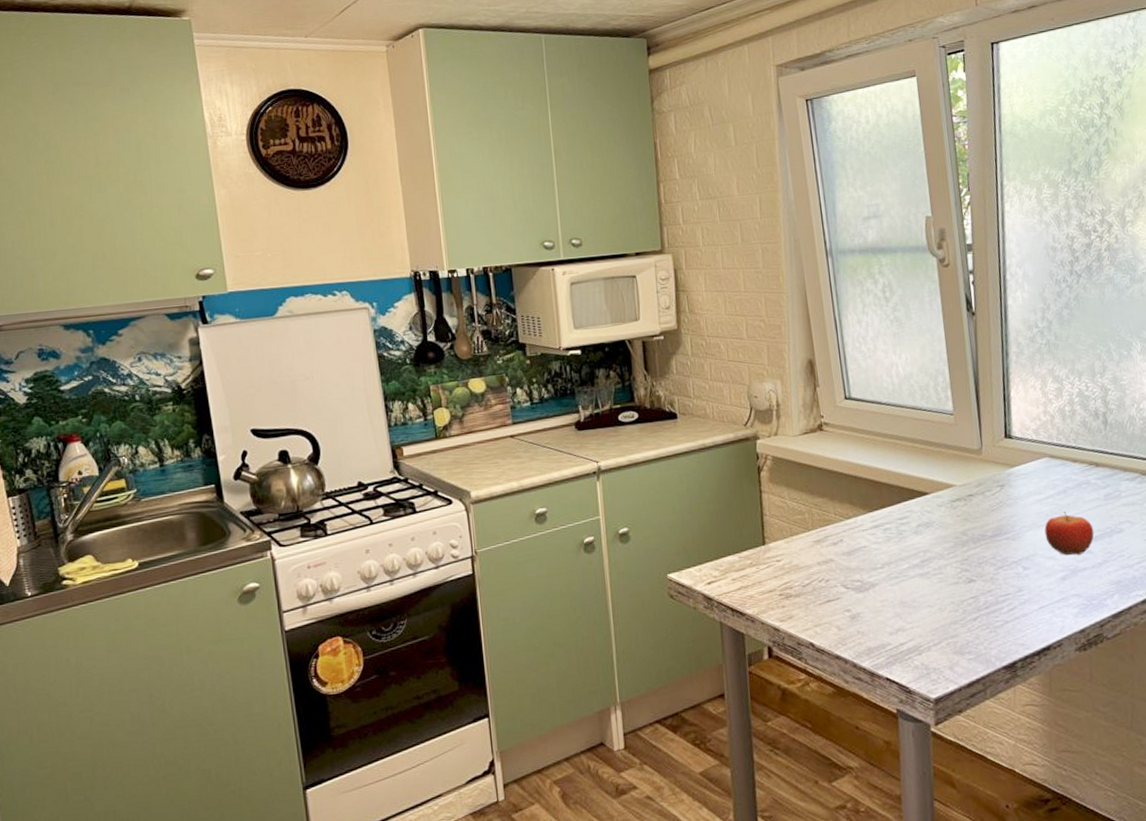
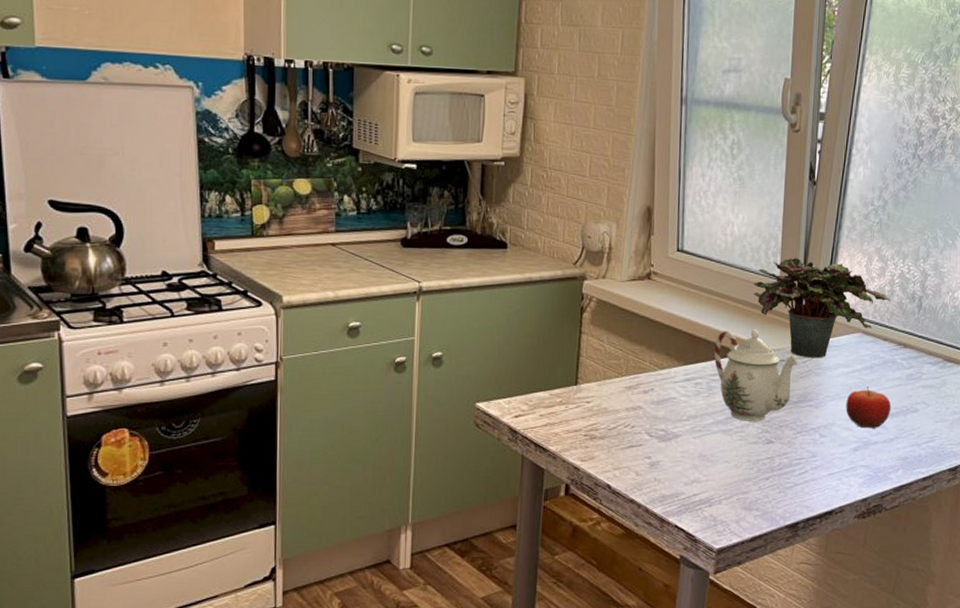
teapot: none [897,467,988,562] -> present [714,329,798,421]
potted plant: none [928,389,1074,490] -> present [753,257,891,358]

